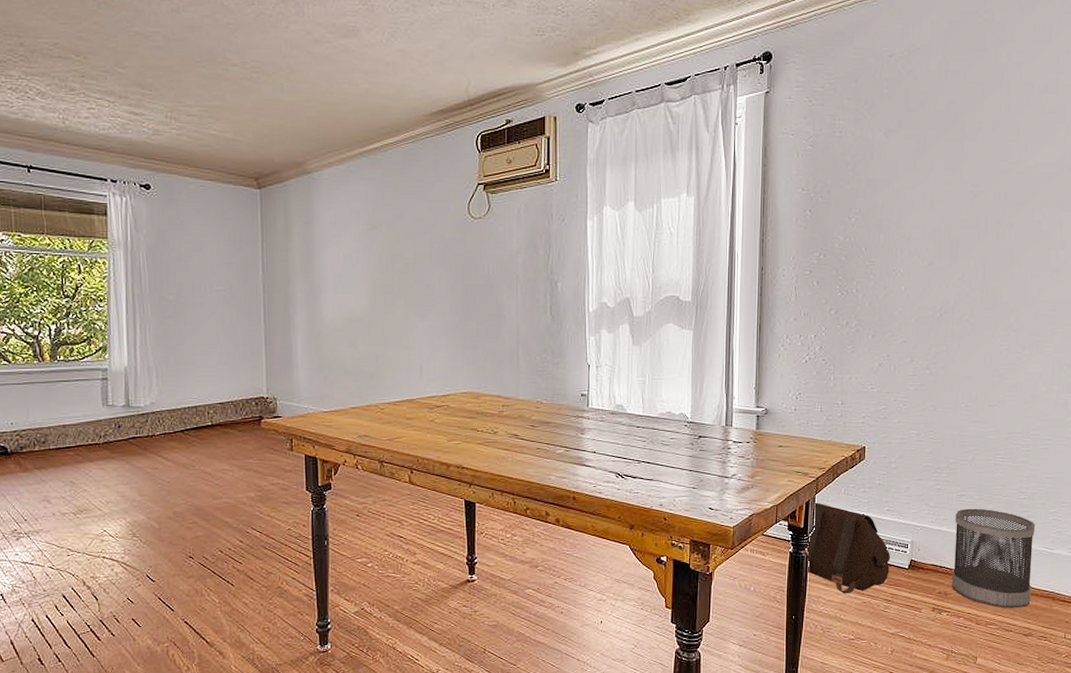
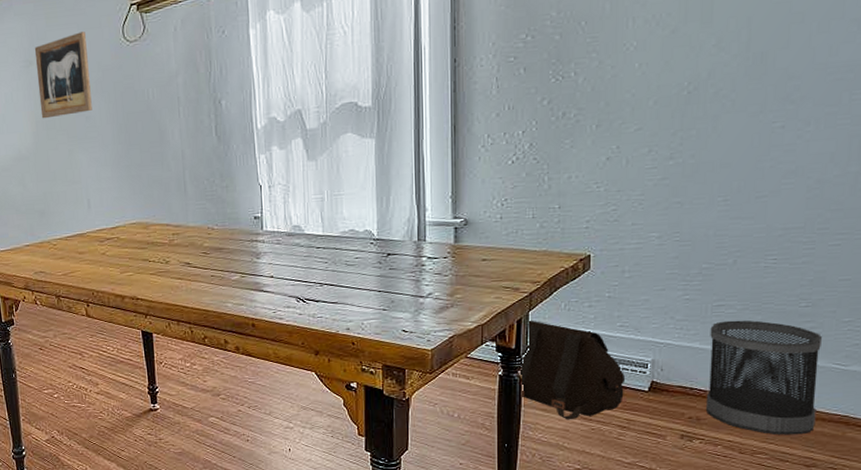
wall art: none [378,203,432,283] -> present [34,32,92,119]

